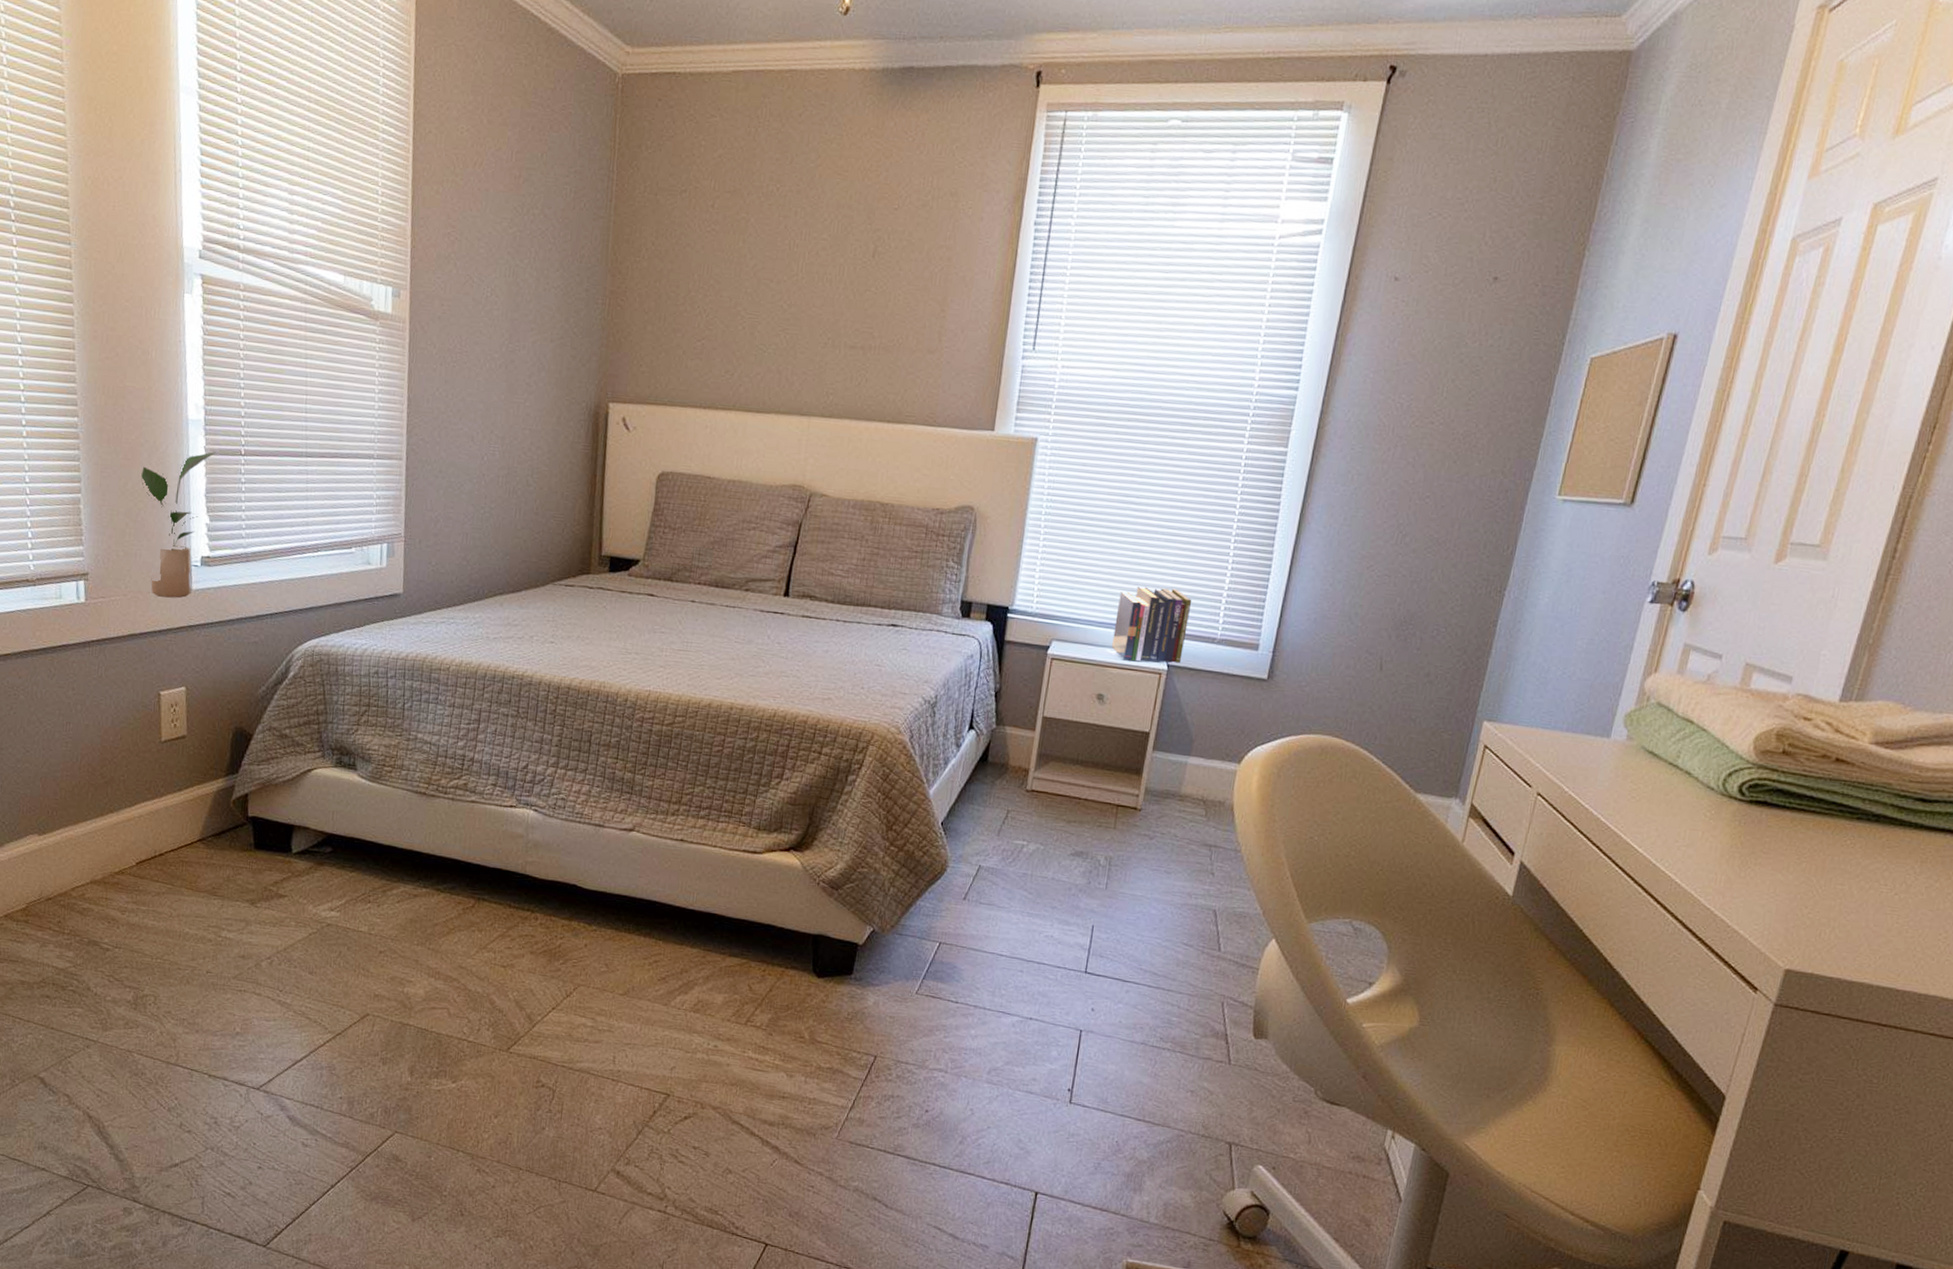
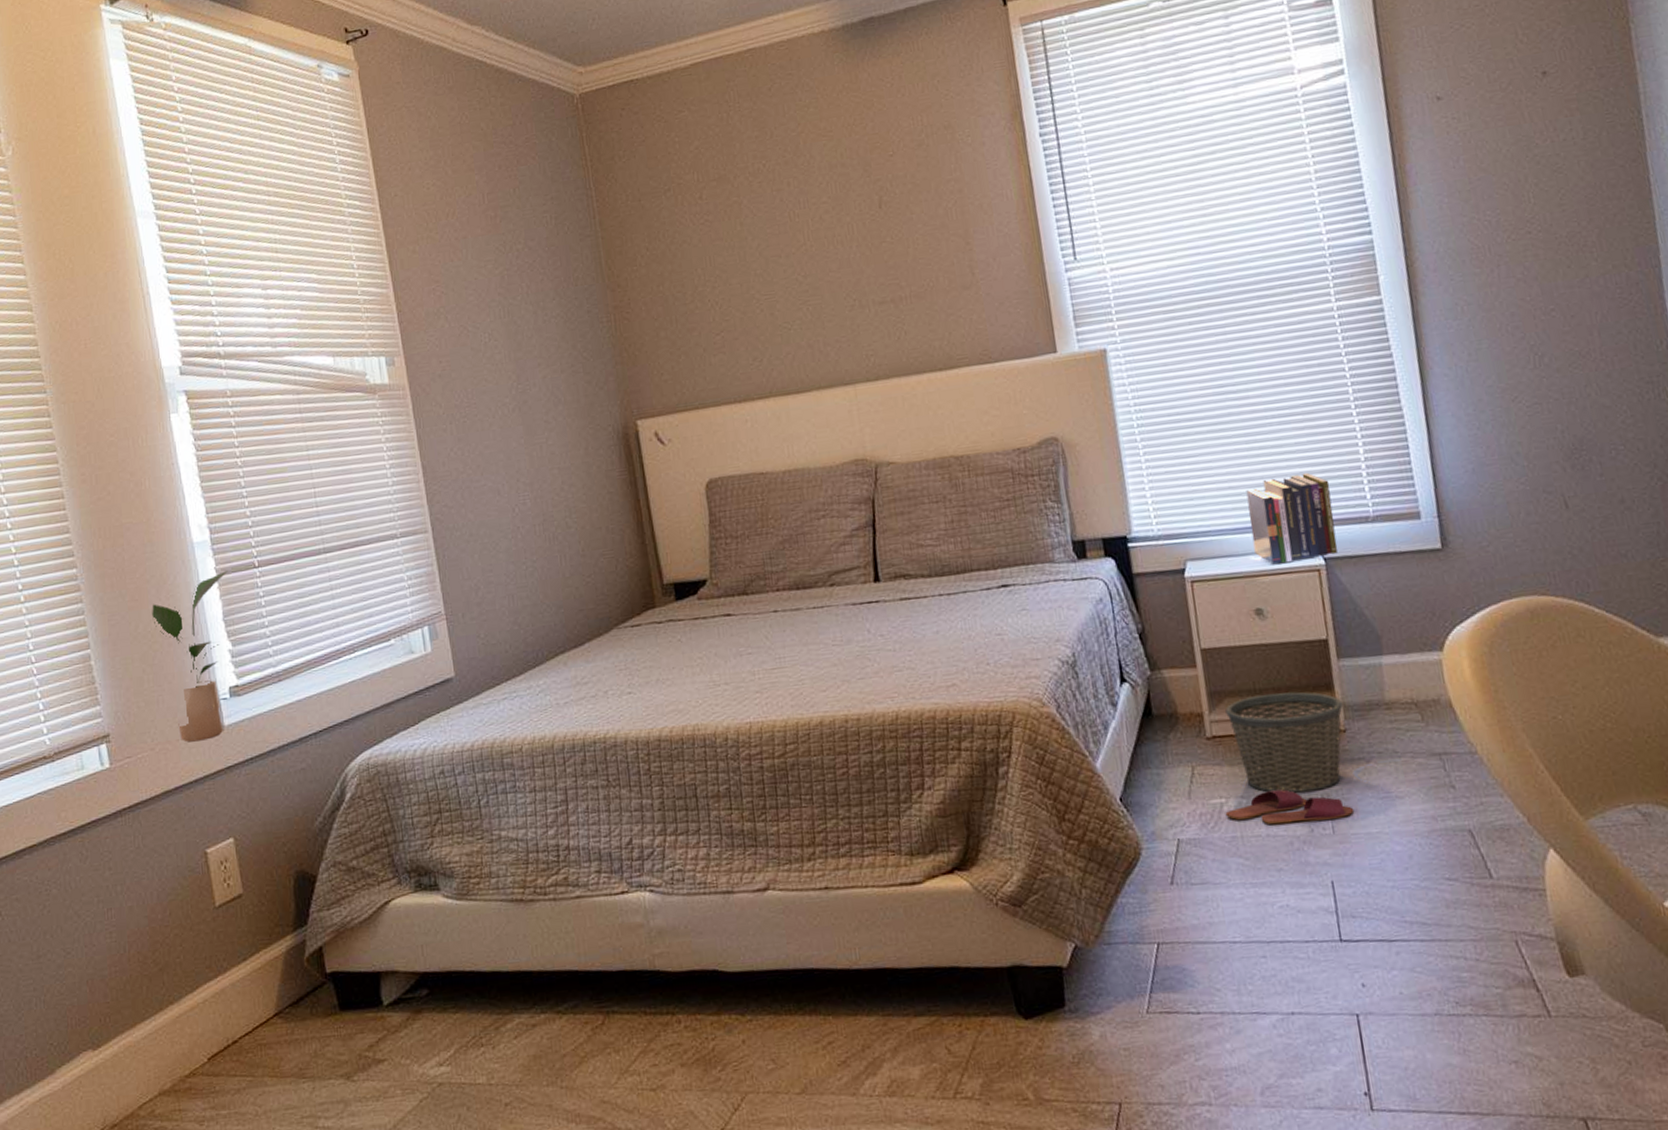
slippers: none [1023,843,1127,878] -> present [1225,789,1353,825]
basket: none [1048,765,1146,853] -> present [1225,691,1344,793]

